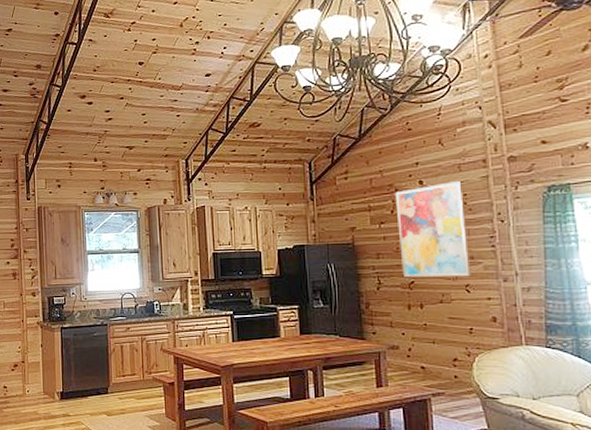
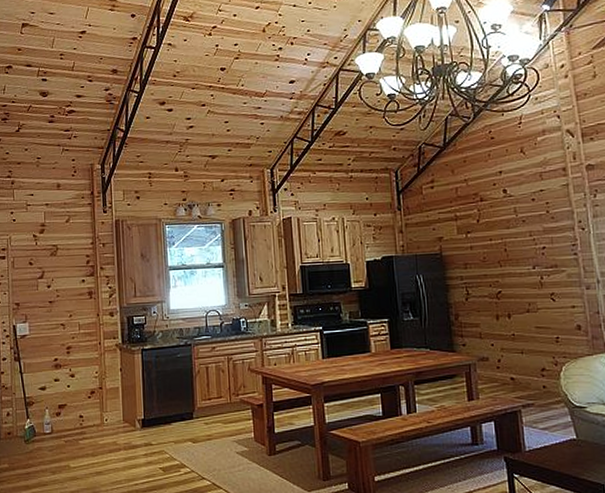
wall art: present [395,181,471,278] -> none [480,190,556,288]

